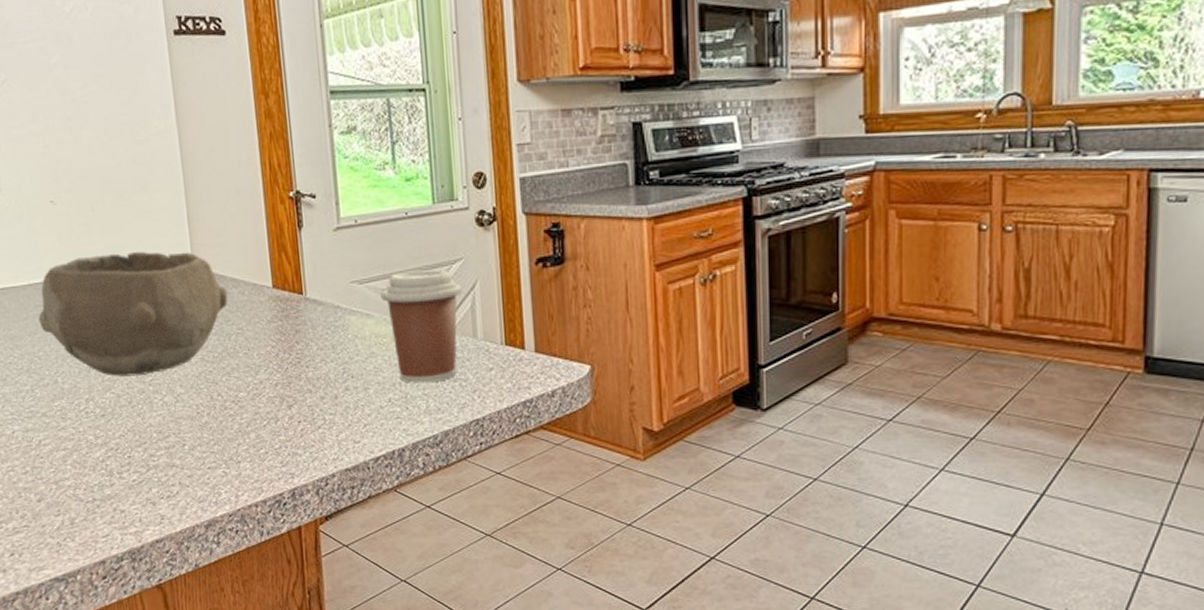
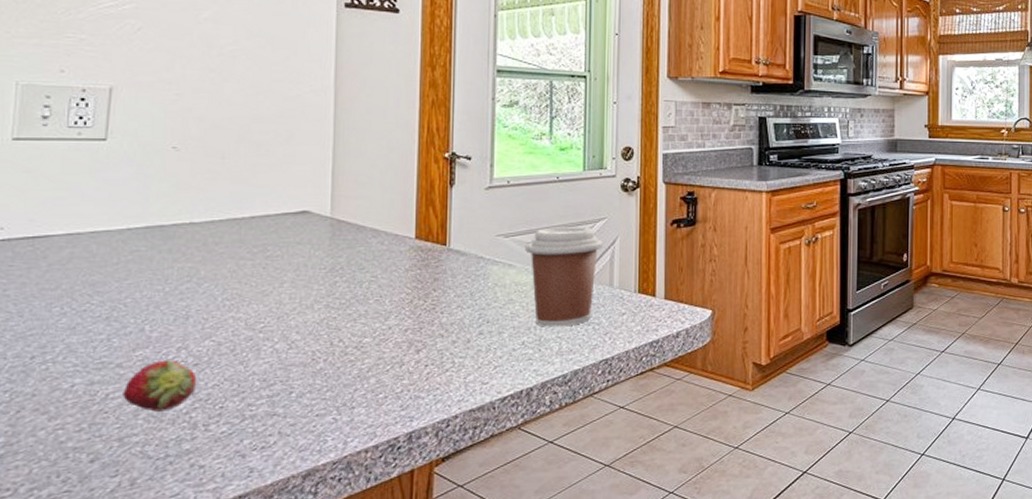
bowl: present [38,251,228,376] -> none [132,199,366,324]
fruit: none [51,409,107,459] -> present [123,359,197,412]

